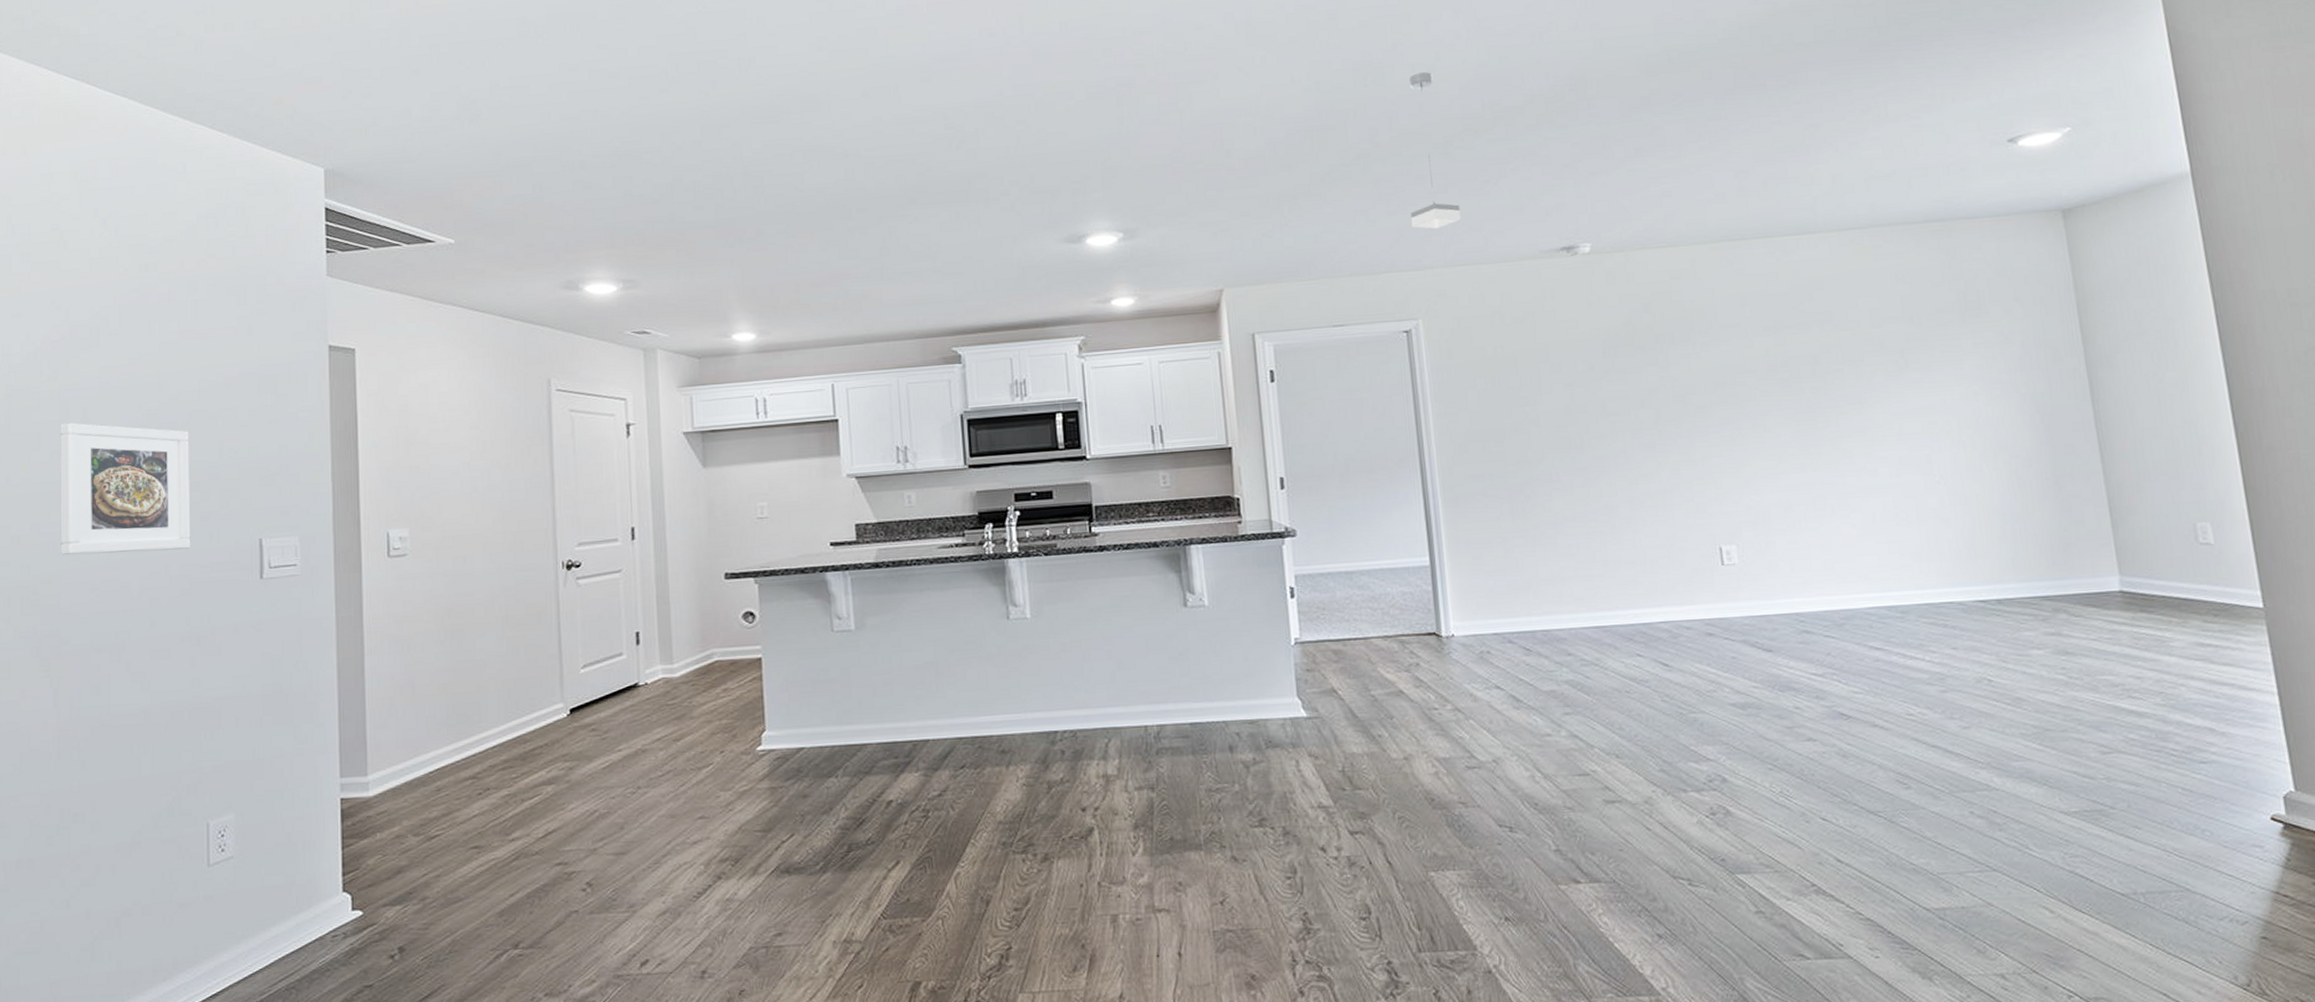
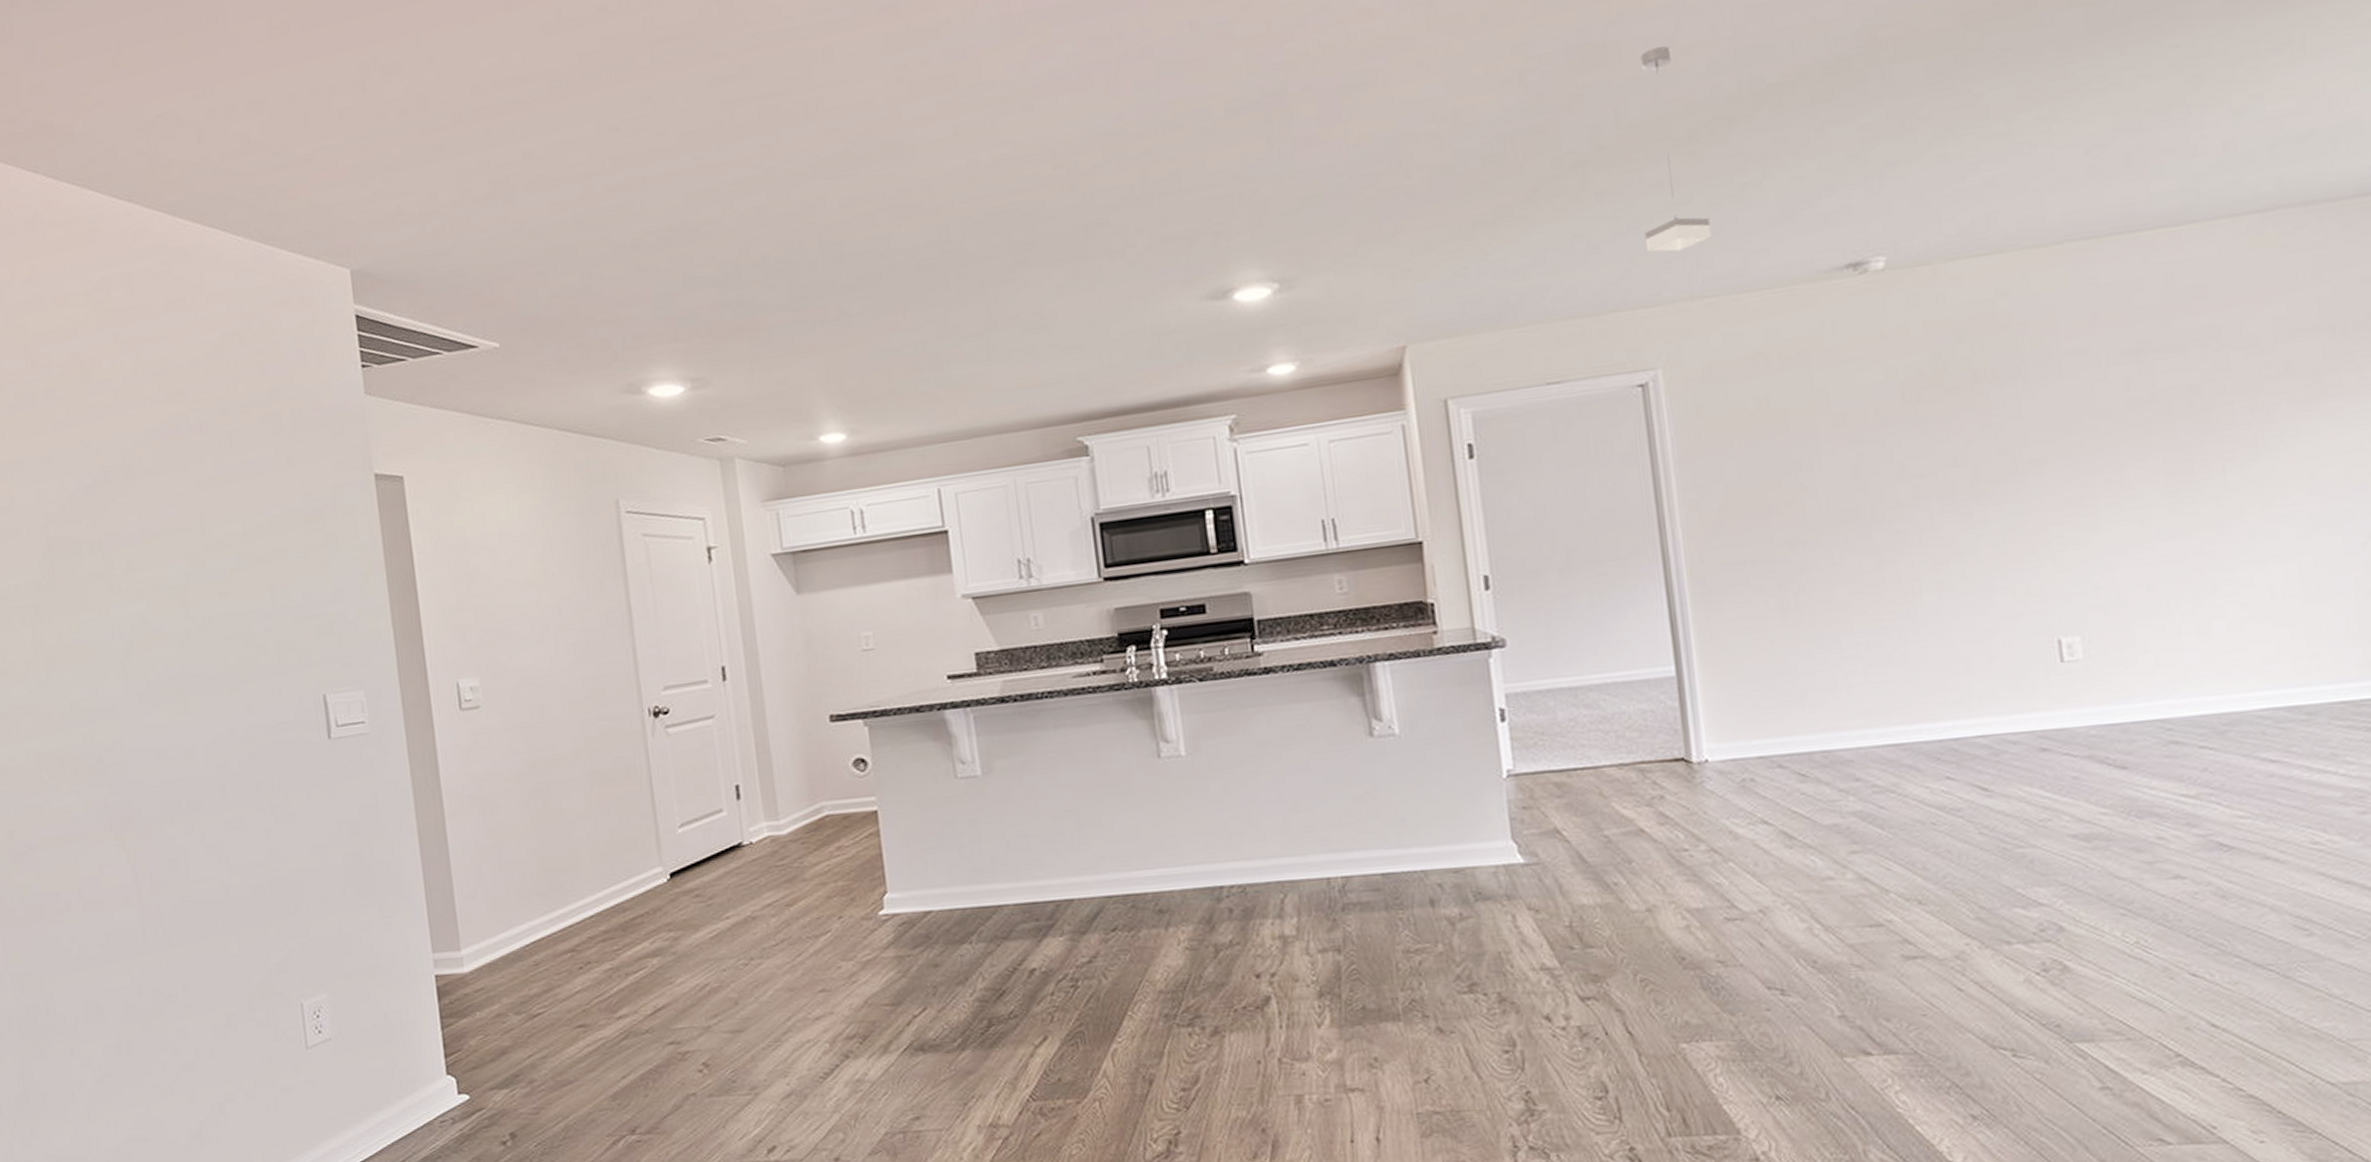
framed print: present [60,423,191,555] -> none [105,574,253,720]

